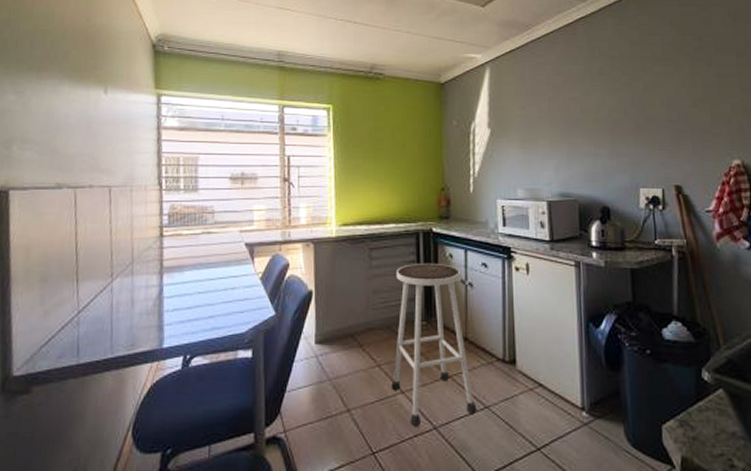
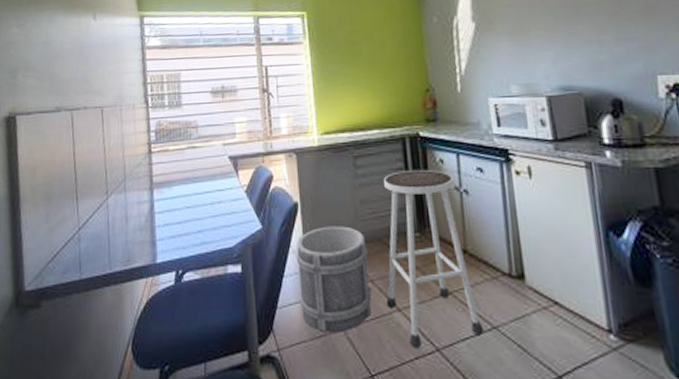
bucket: none [307,314,377,415] -> present [296,226,372,333]

